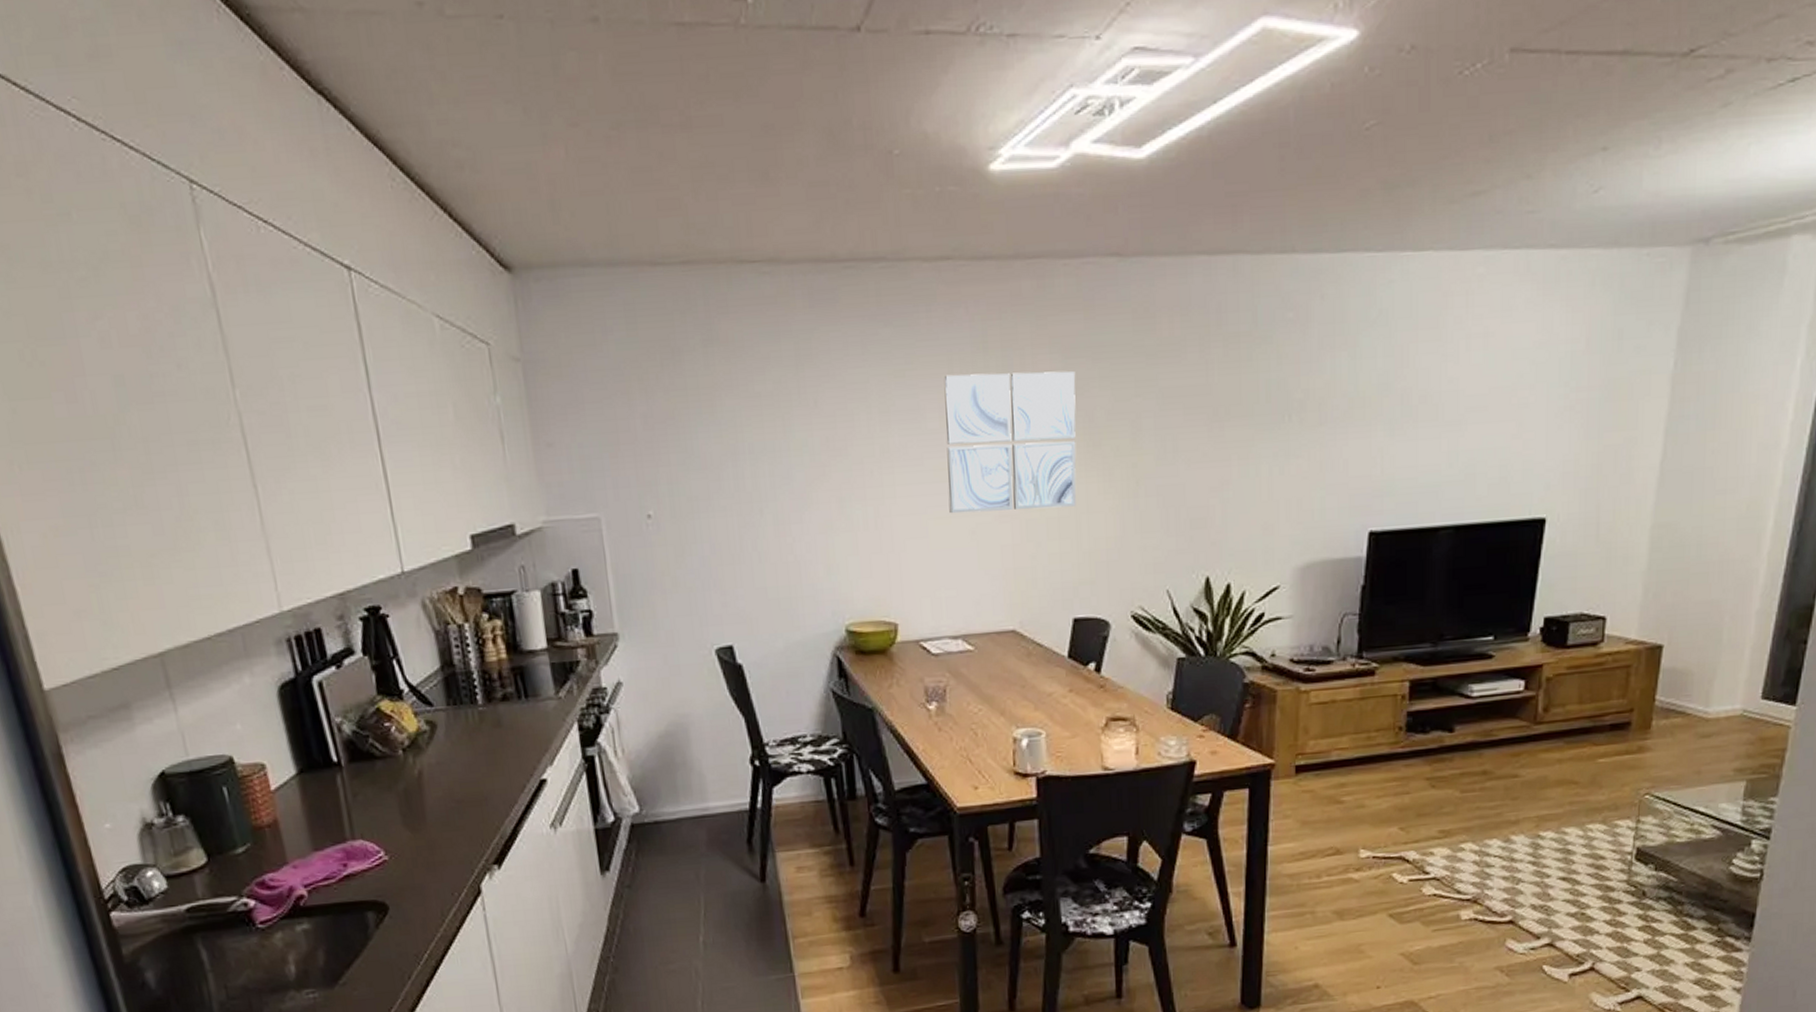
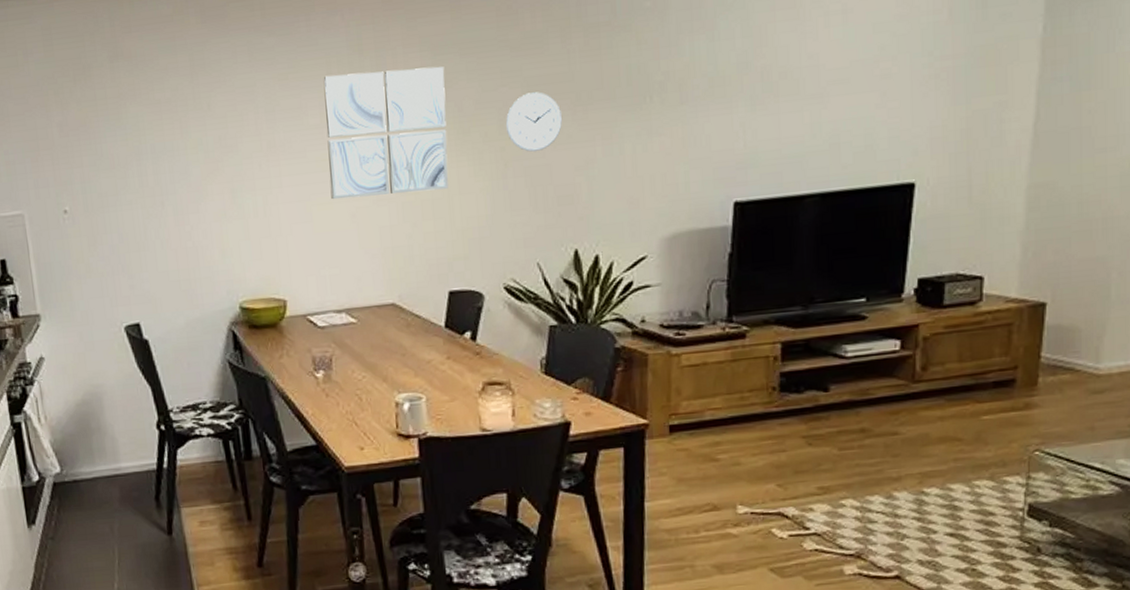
wall clock: none [1138,404,1199,470] -> present [505,92,563,153]

